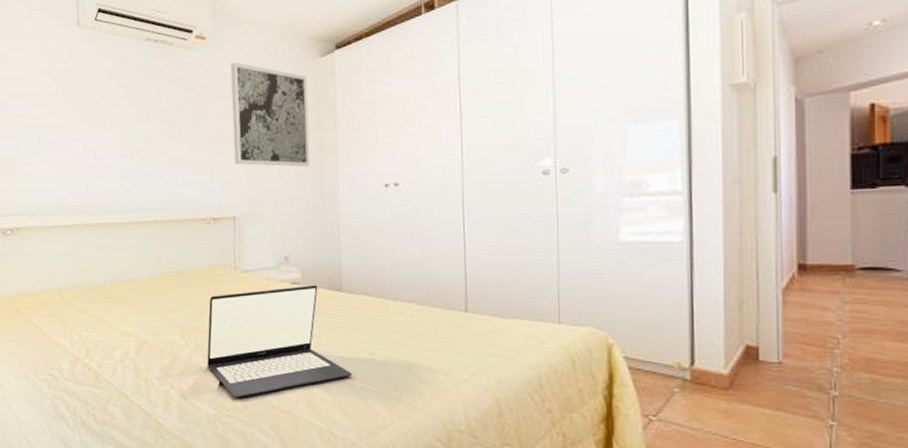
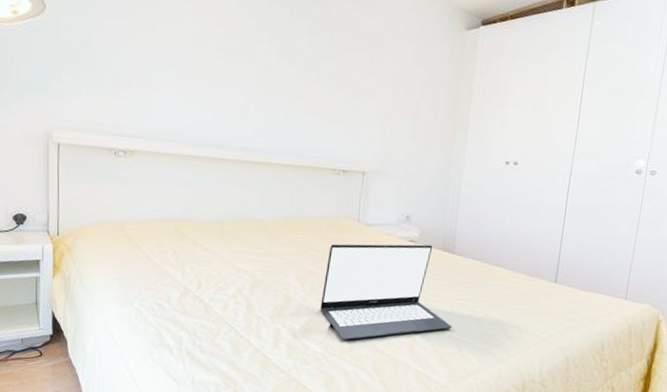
wall art: present [230,62,311,167] -> none [370,17,450,135]

